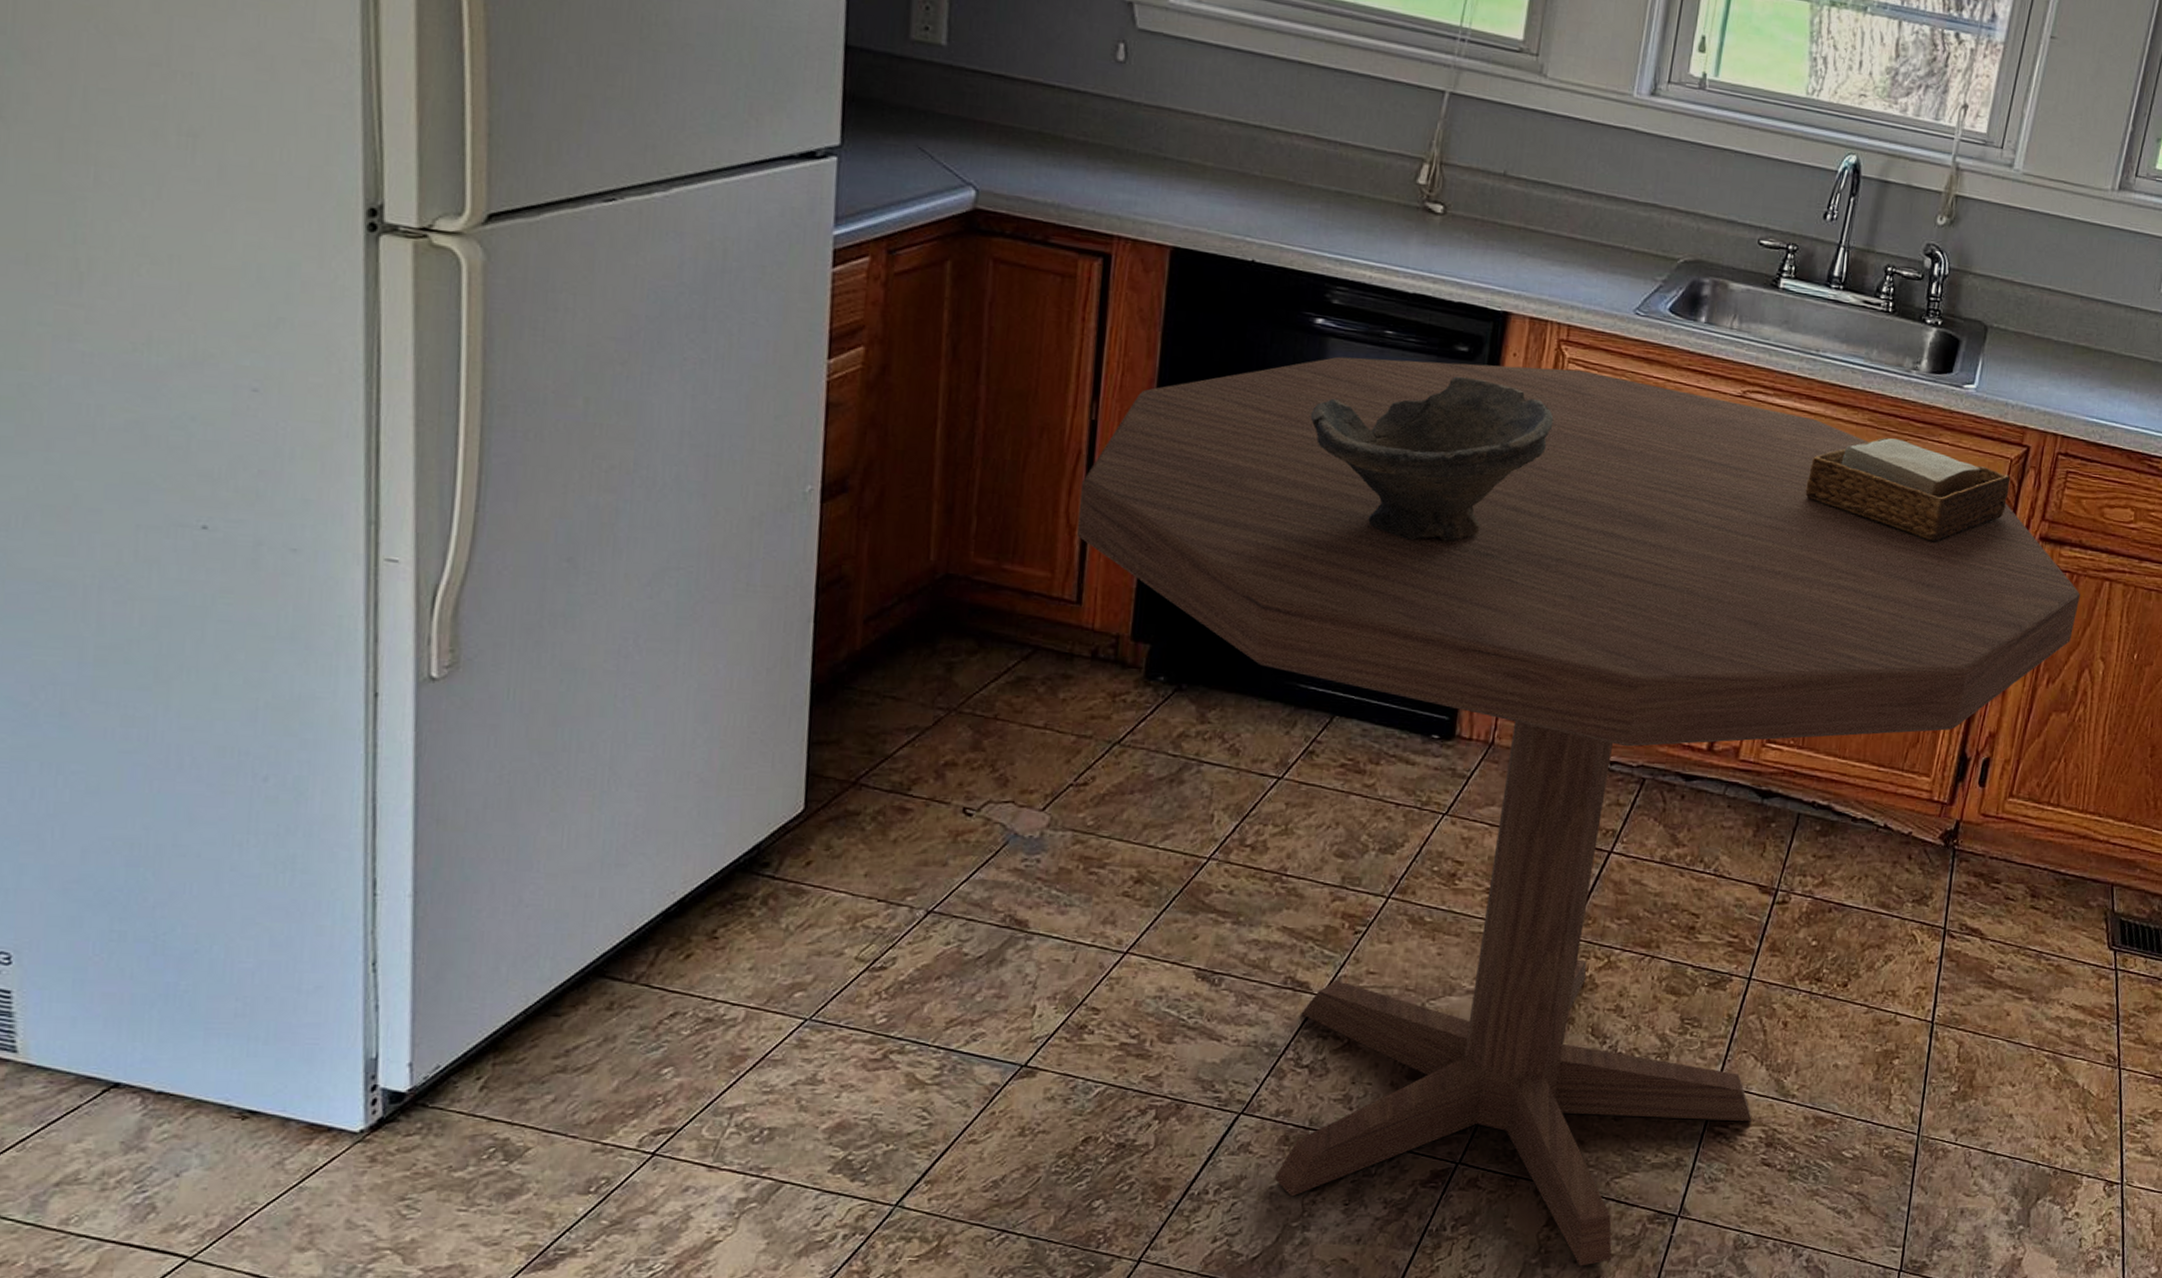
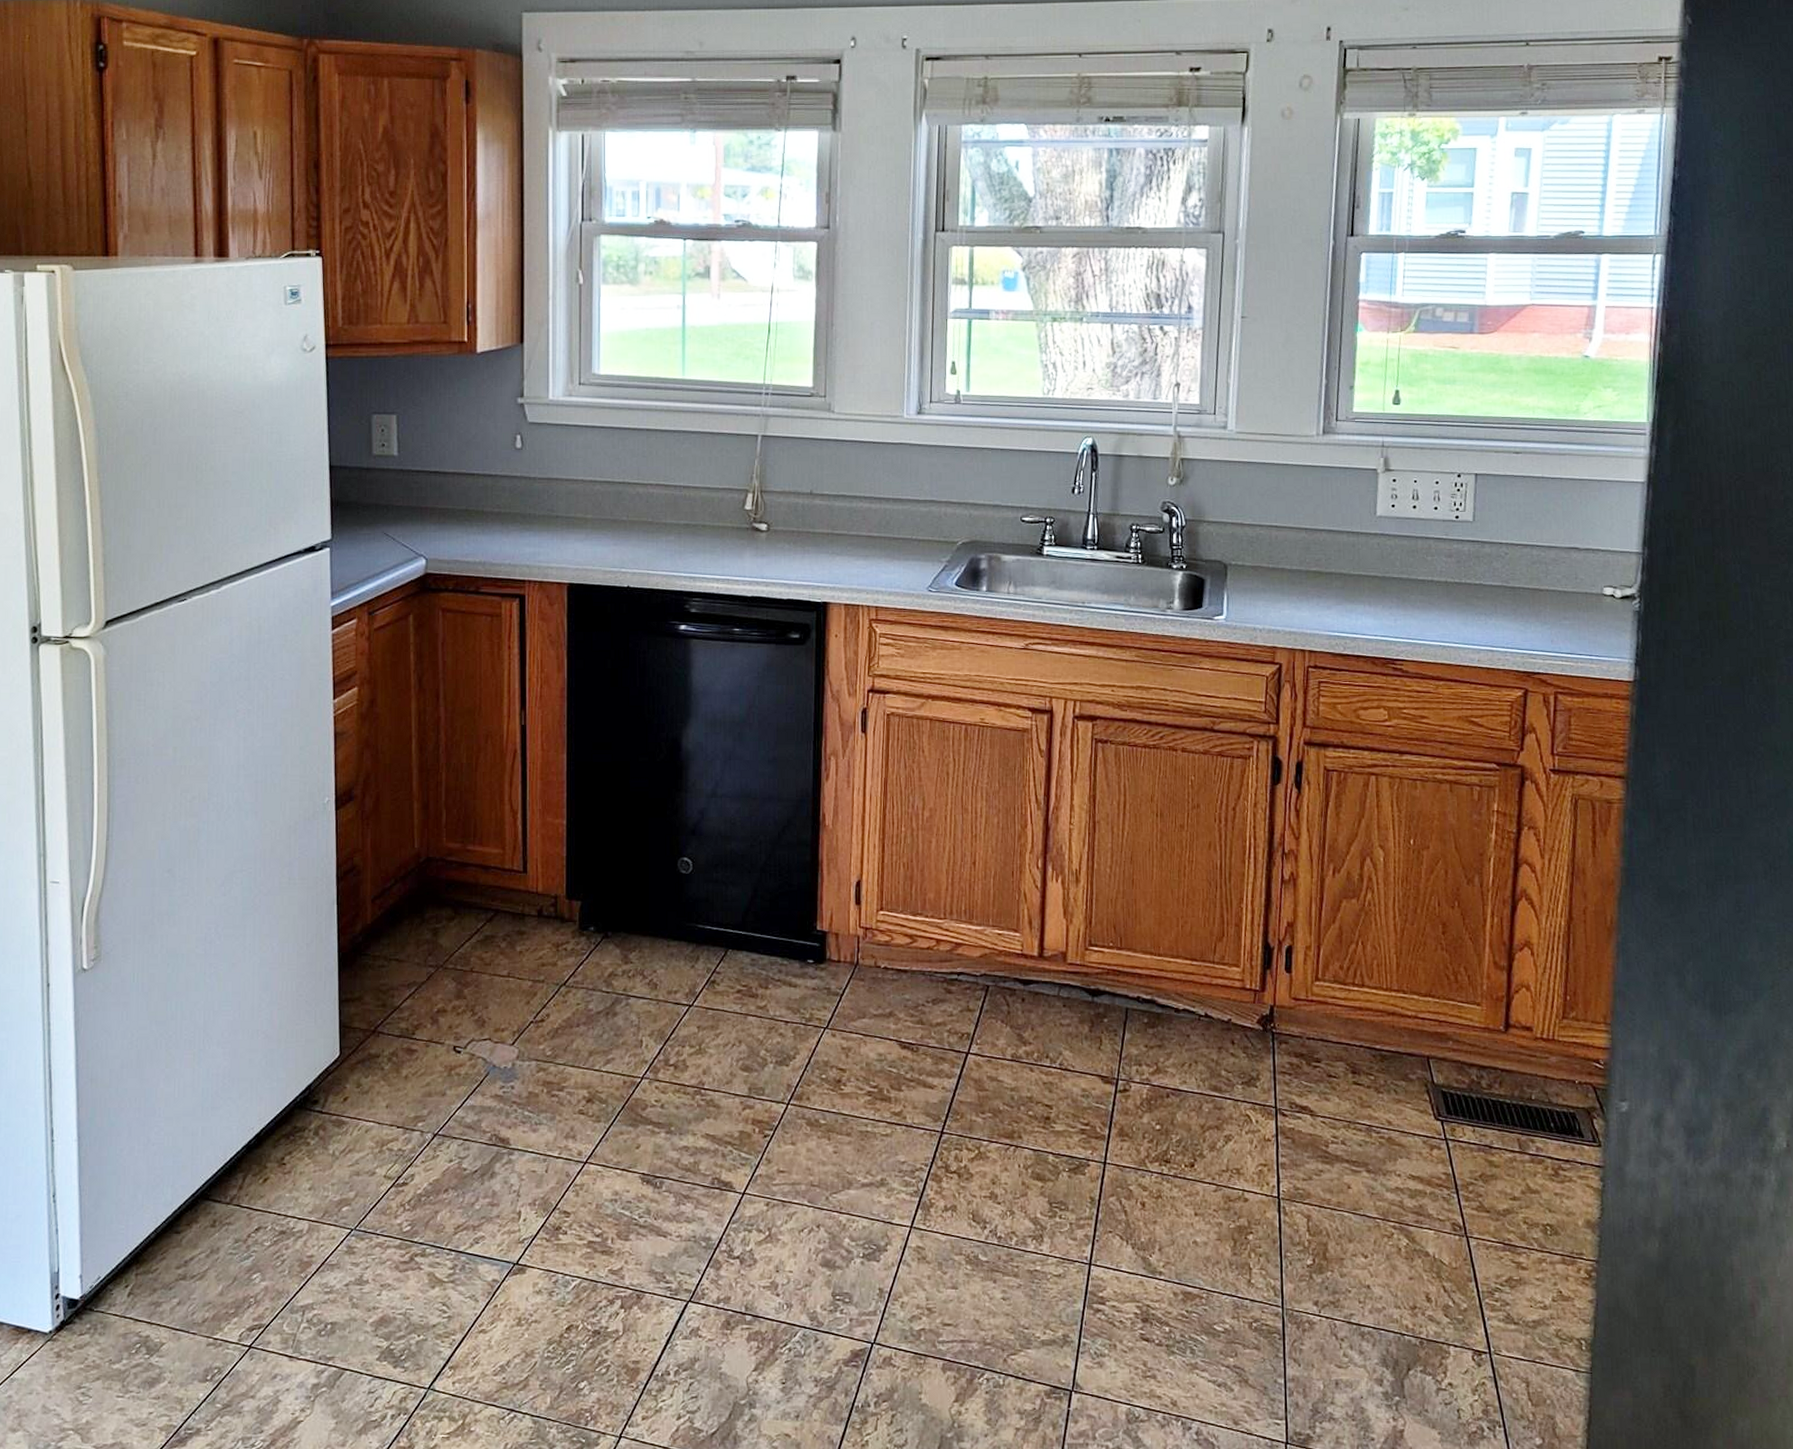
dining table: present [1077,356,2080,1266] -> none [519,642,1350,1440]
bowl: present [1310,376,1554,541] -> none [683,658,874,797]
napkin holder: present [1805,437,2011,543] -> none [1090,669,1270,756]

